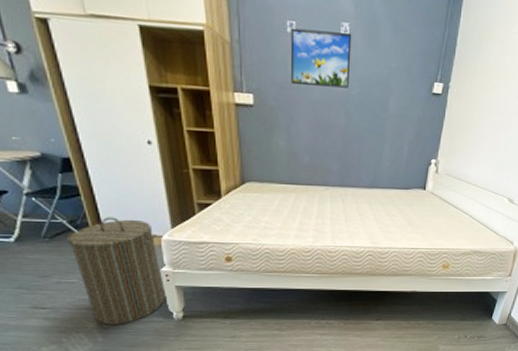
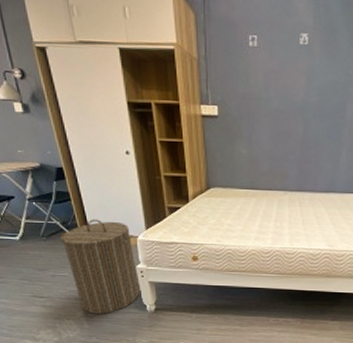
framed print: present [290,28,352,88] -> none [252,42,311,97]

